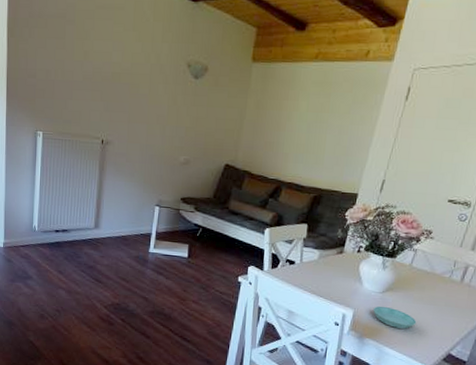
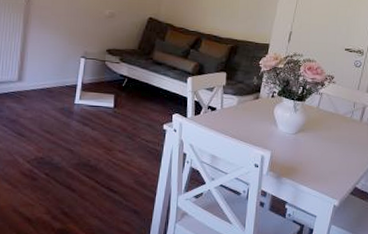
saucer: present [372,306,417,329] -> none [287,146,326,167]

